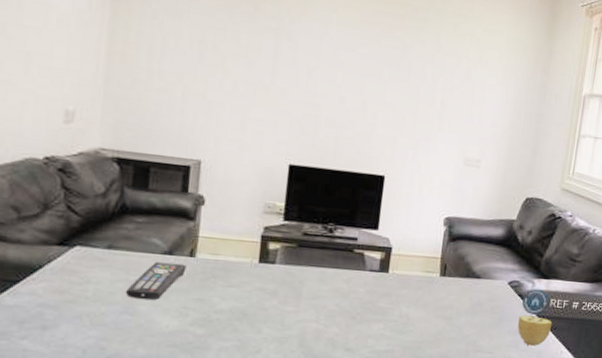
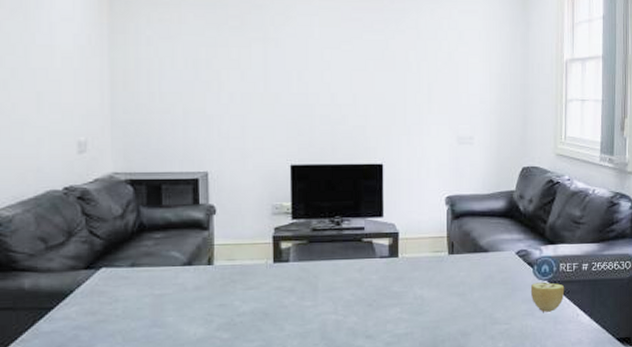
remote control: present [125,261,186,300] -> none [152,273,206,312]

